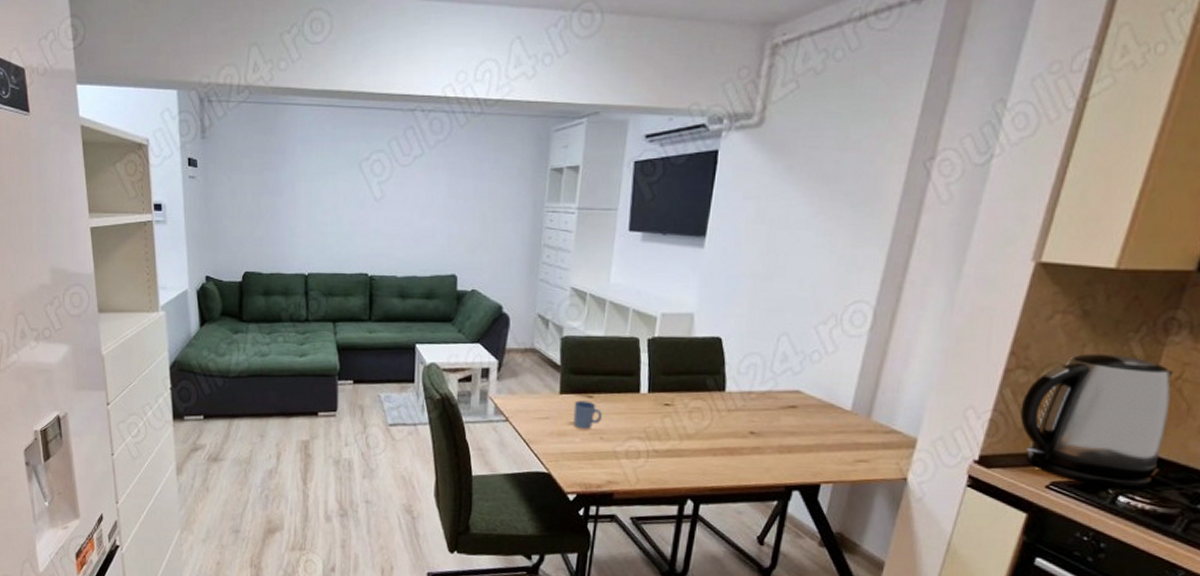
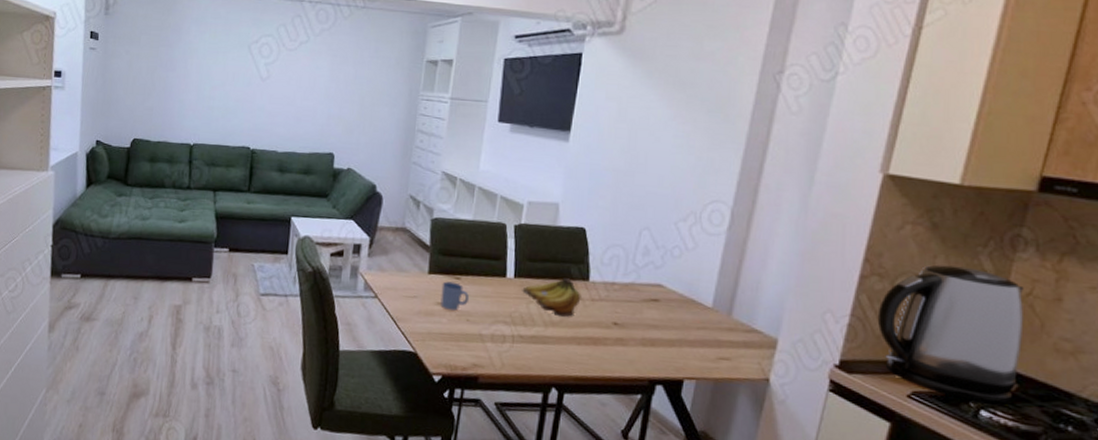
fruit: none [656,390,717,429] -> present [522,278,581,317]

